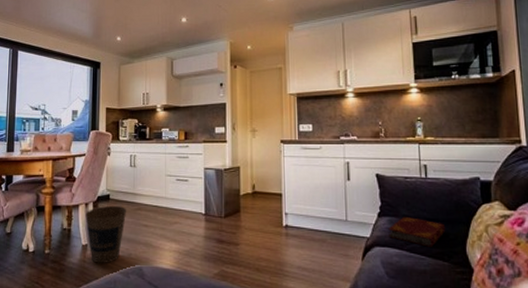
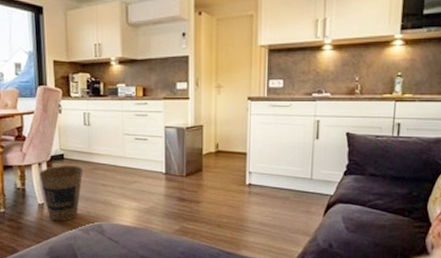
hardback book: present [388,216,446,247] -> none [352,174,411,204]

